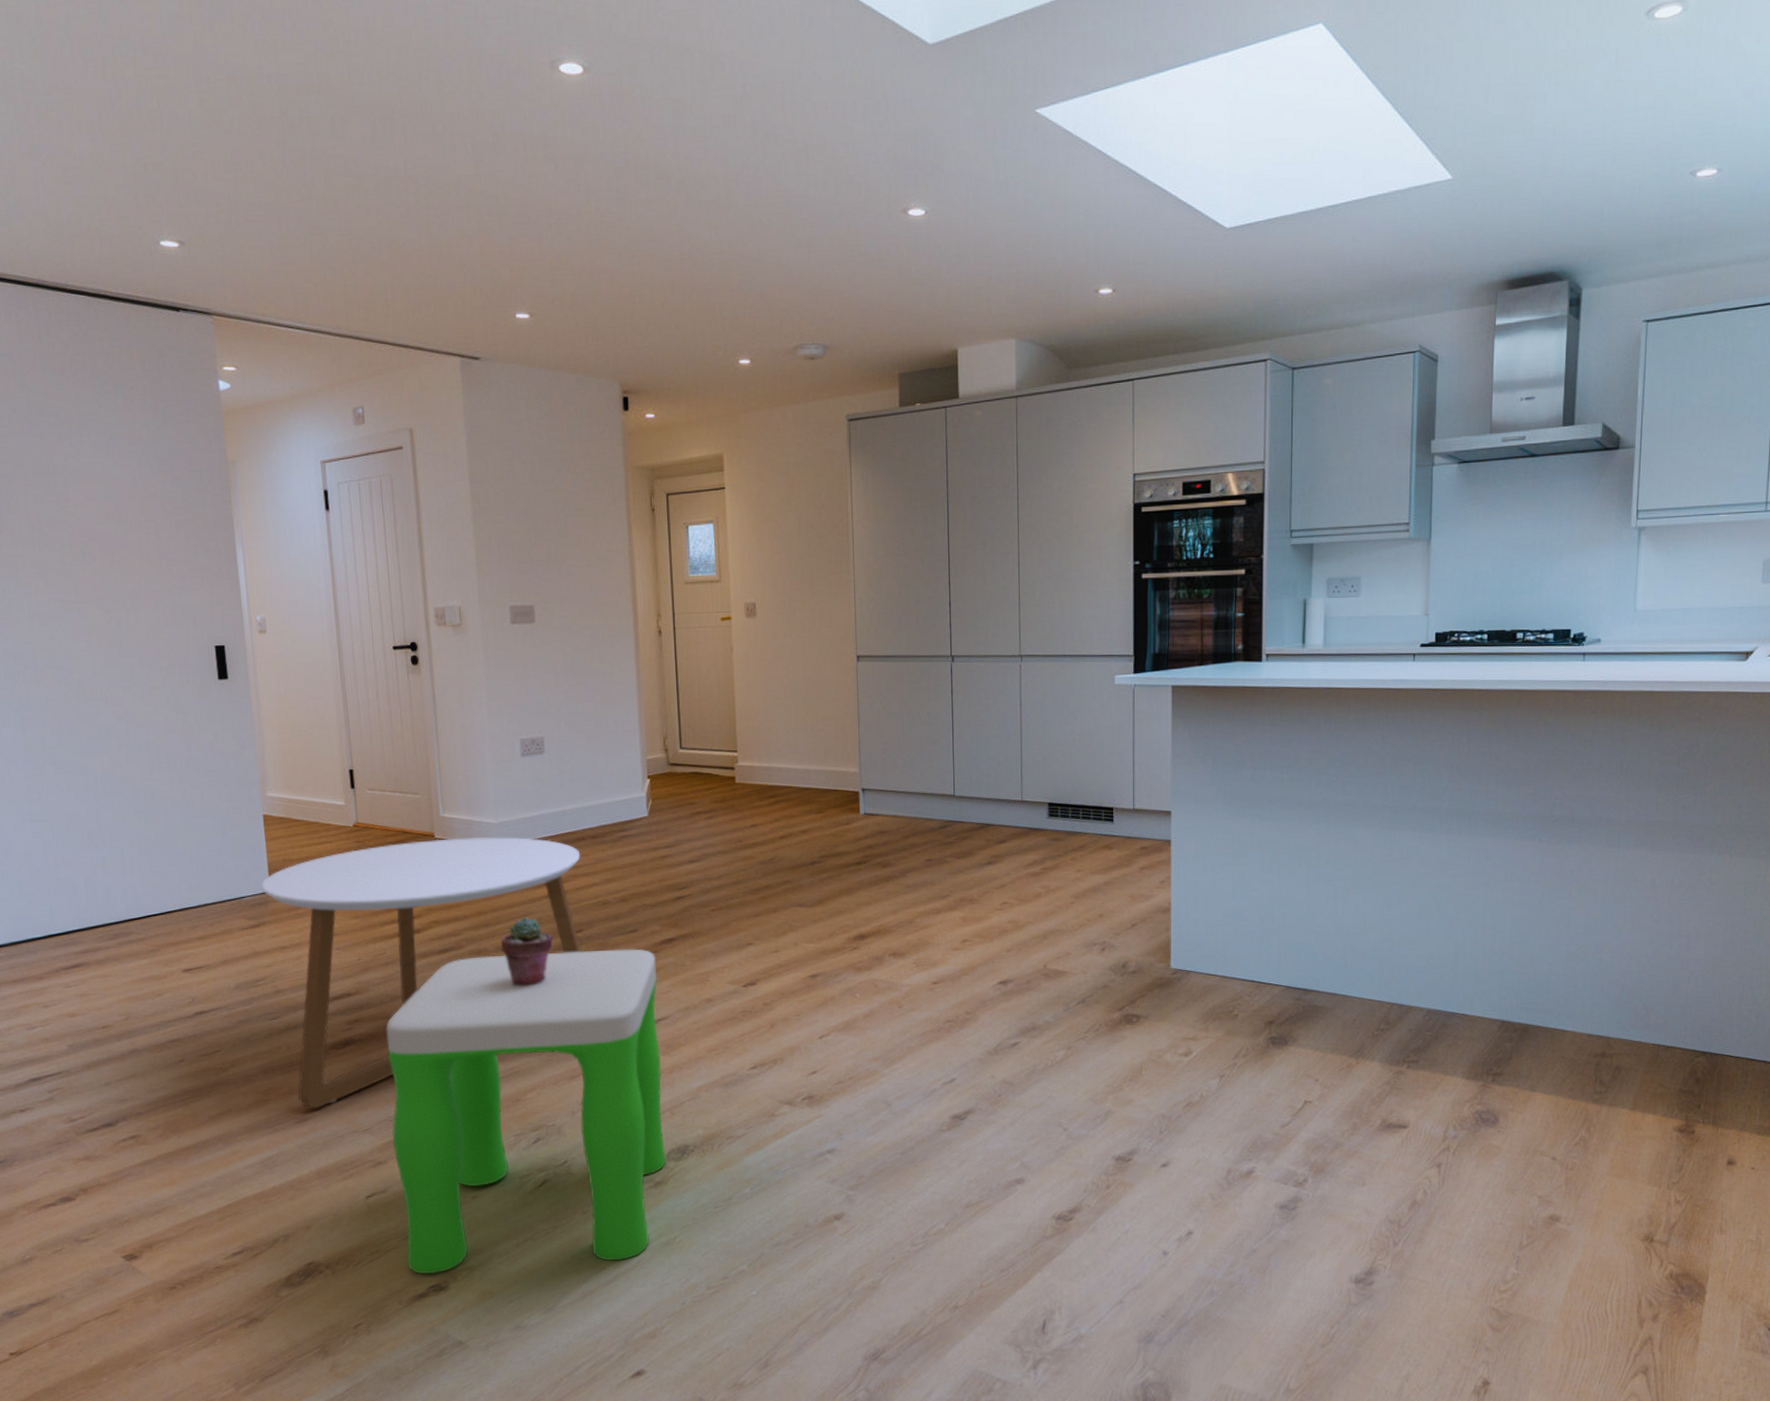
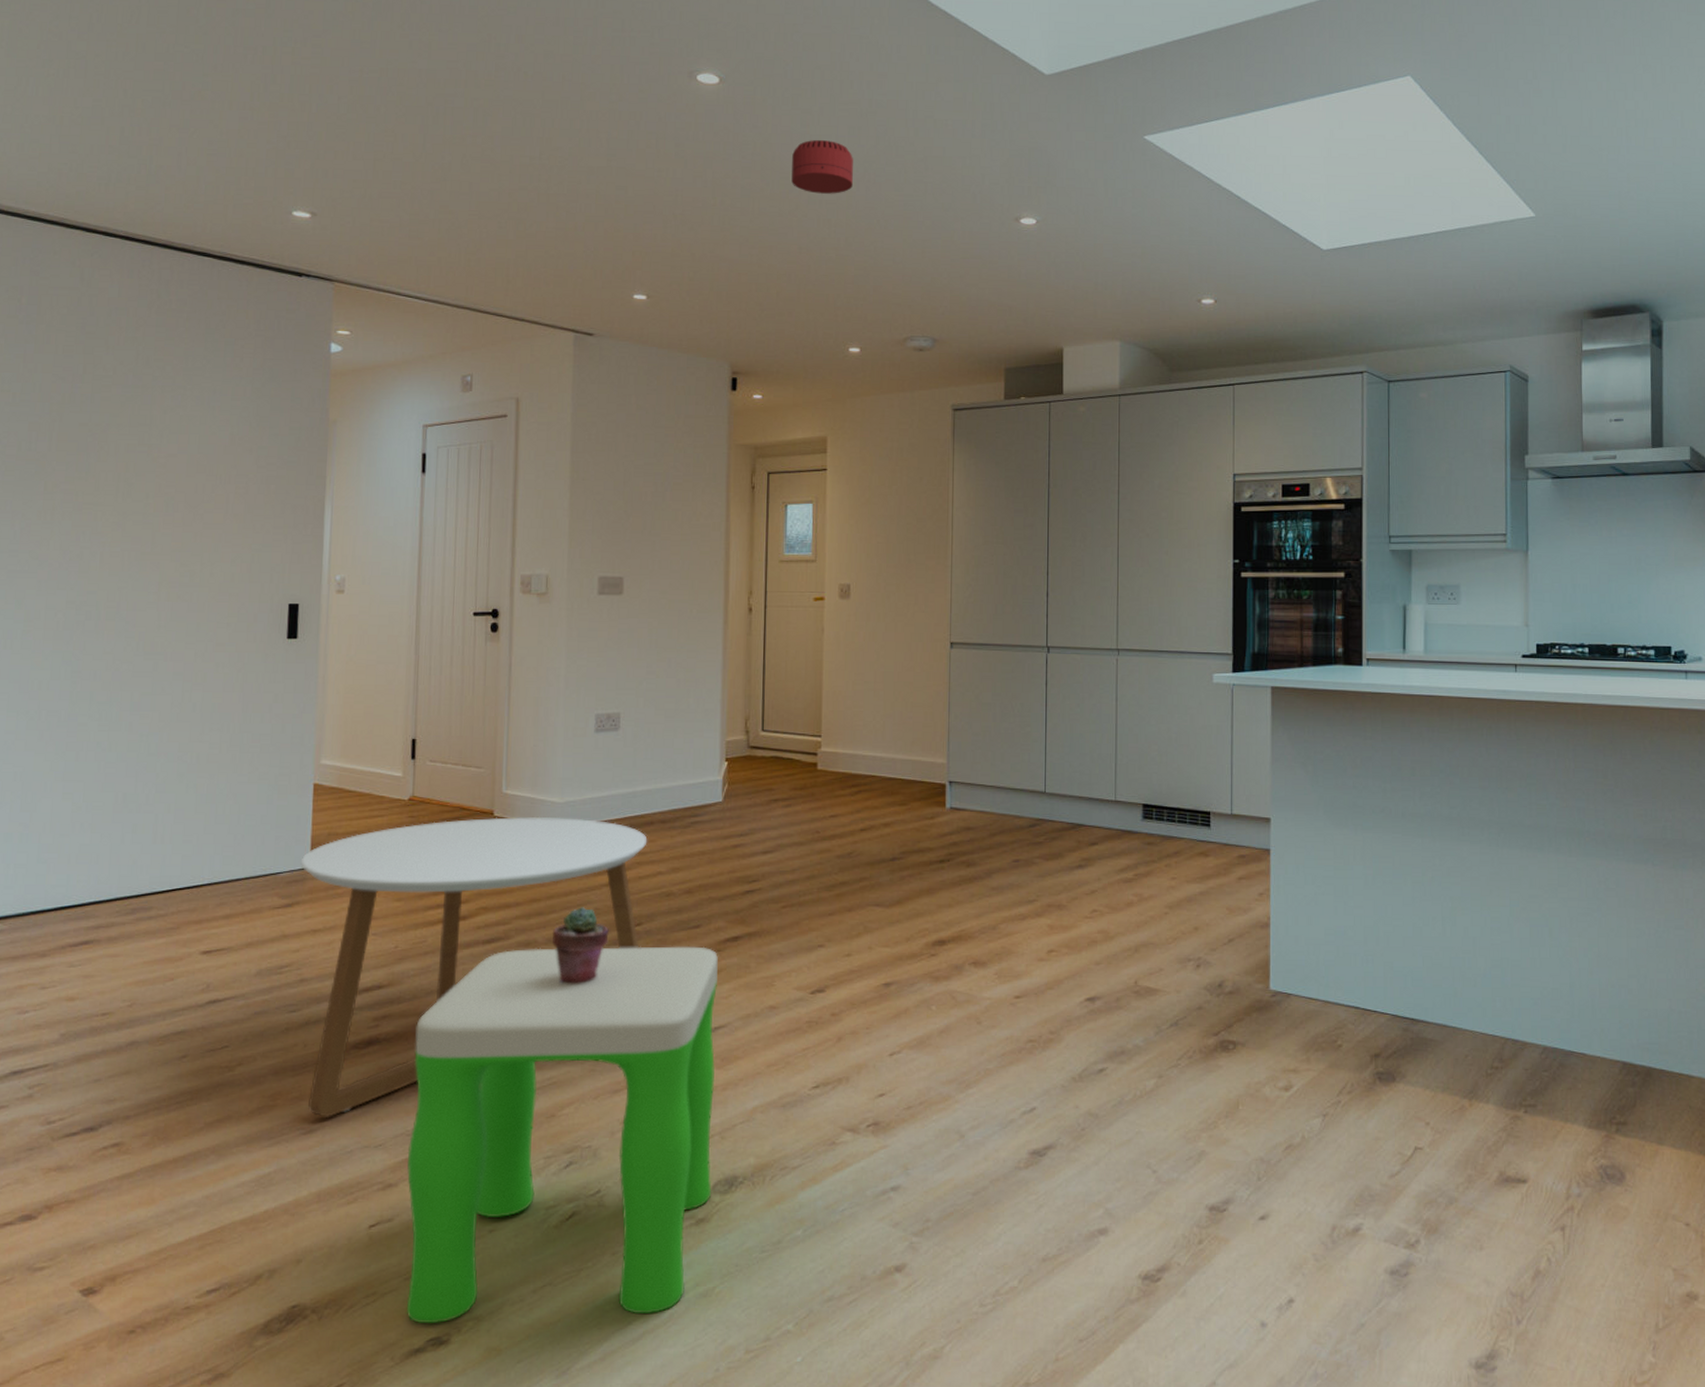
smoke detector: none [666,132,731,193] -> present [791,140,853,194]

